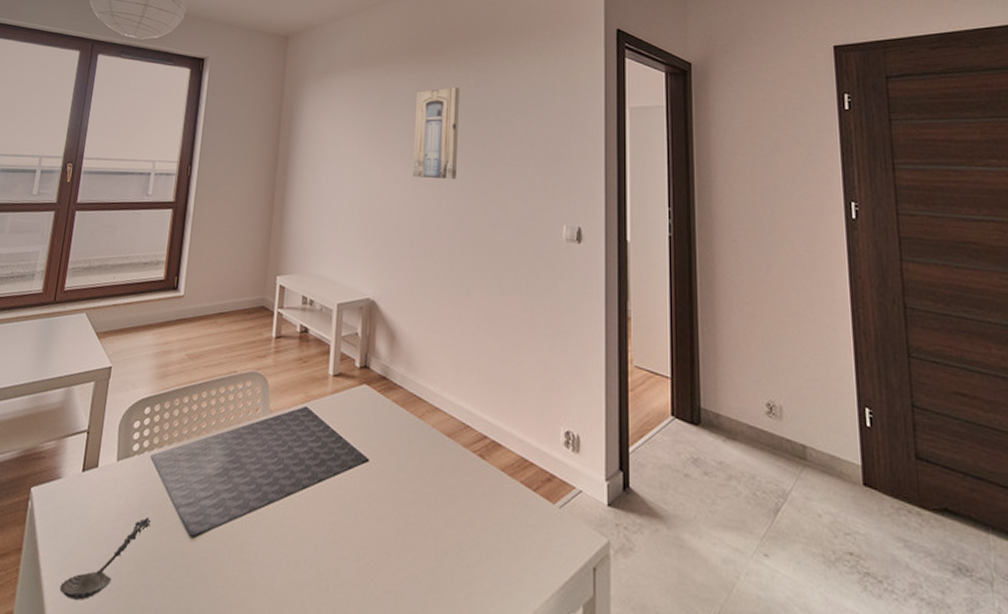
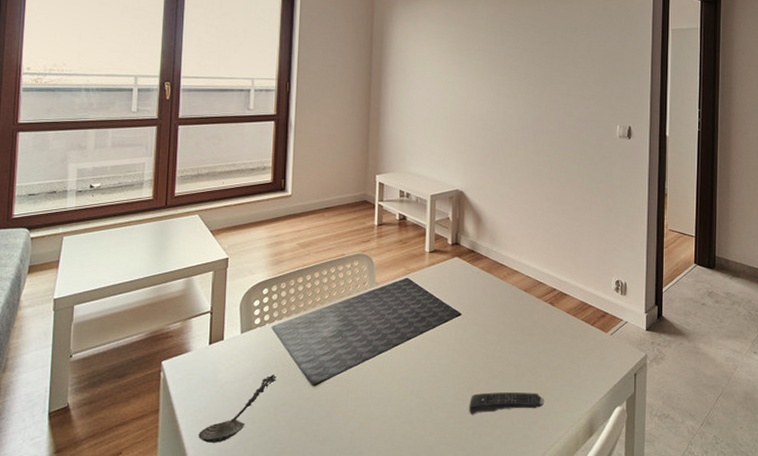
remote control: none [375,572,472,604] -> present [469,392,544,415]
wall art: present [413,87,460,180] -> none [493,12,532,91]

